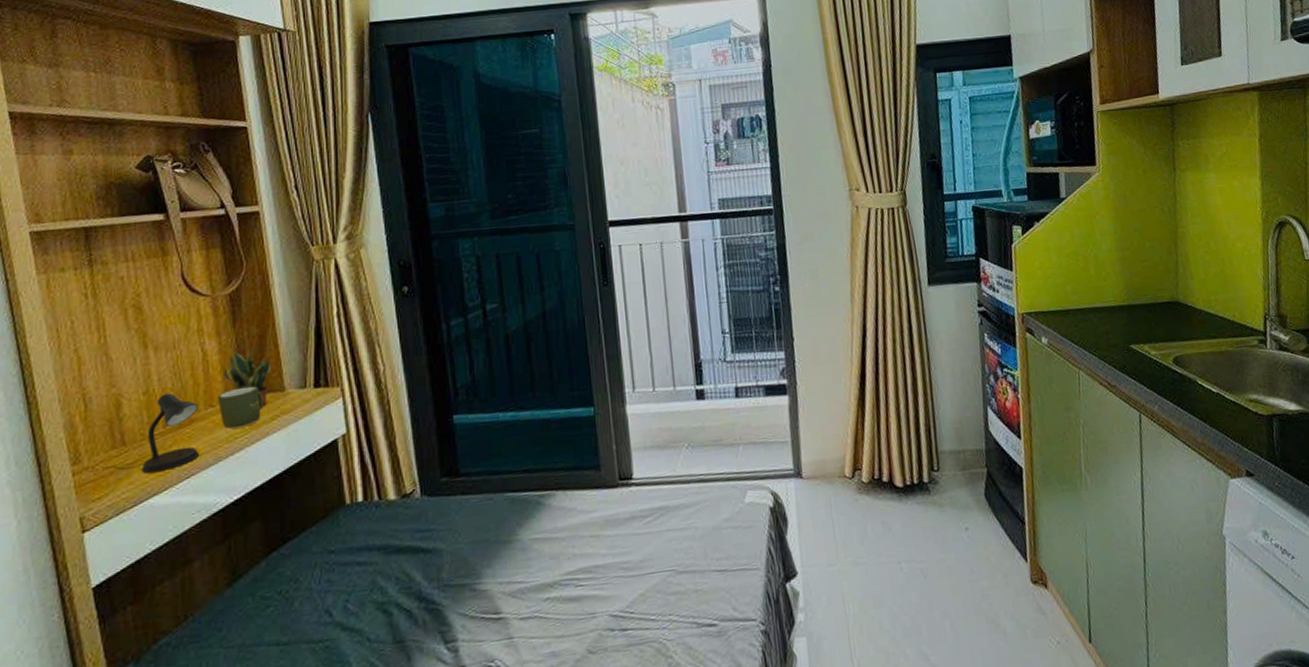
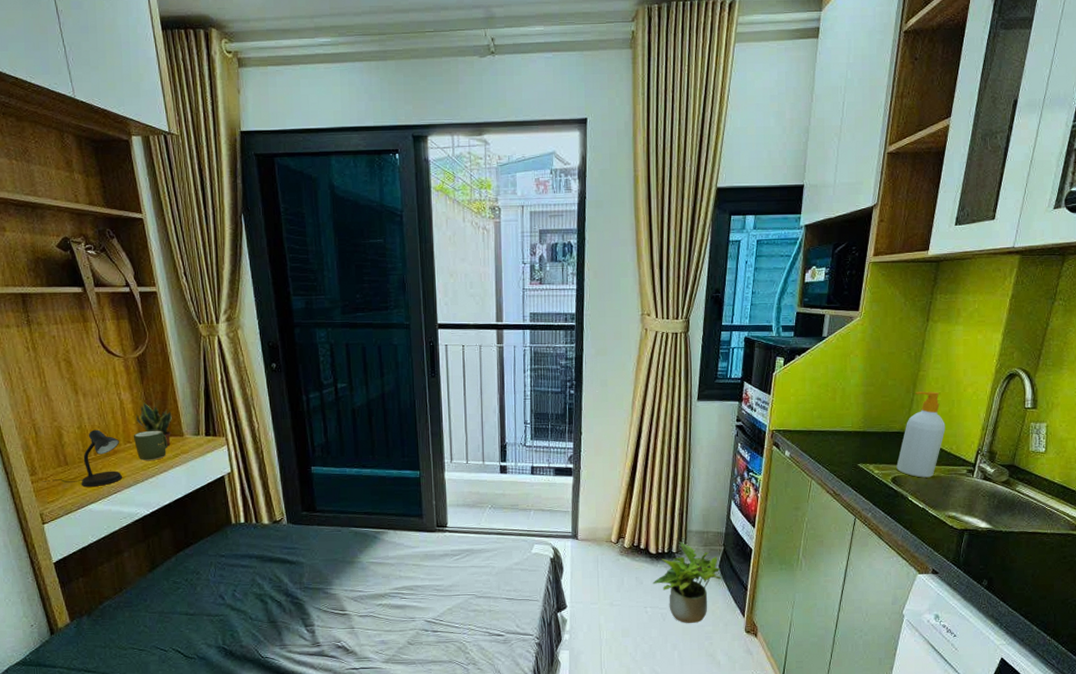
potted plant: none [904,467,991,580] -> present [653,542,722,623]
soap bottle: none [1175,250,1223,355] -> present [896,391,946,478]

